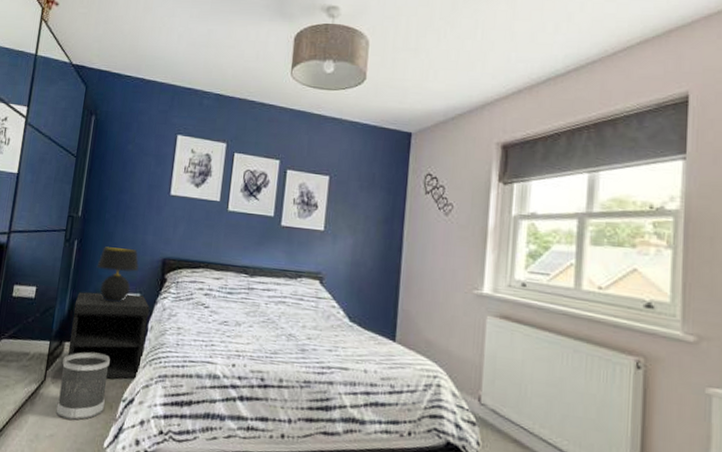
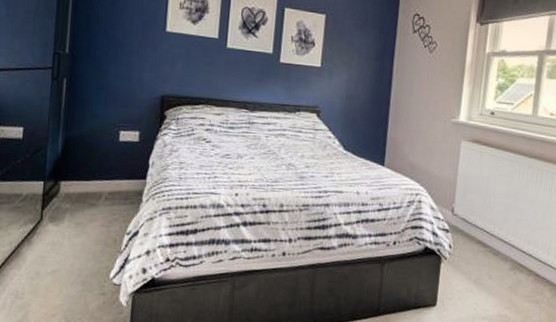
wastebasket: present [55,351,110,420] -> none [56,189,111,255]
nightstand: present [67,292,150,379] -> none [64,131,150,216]
table lamp: present [96,246,139,303] -> none [90,84,137,141]

